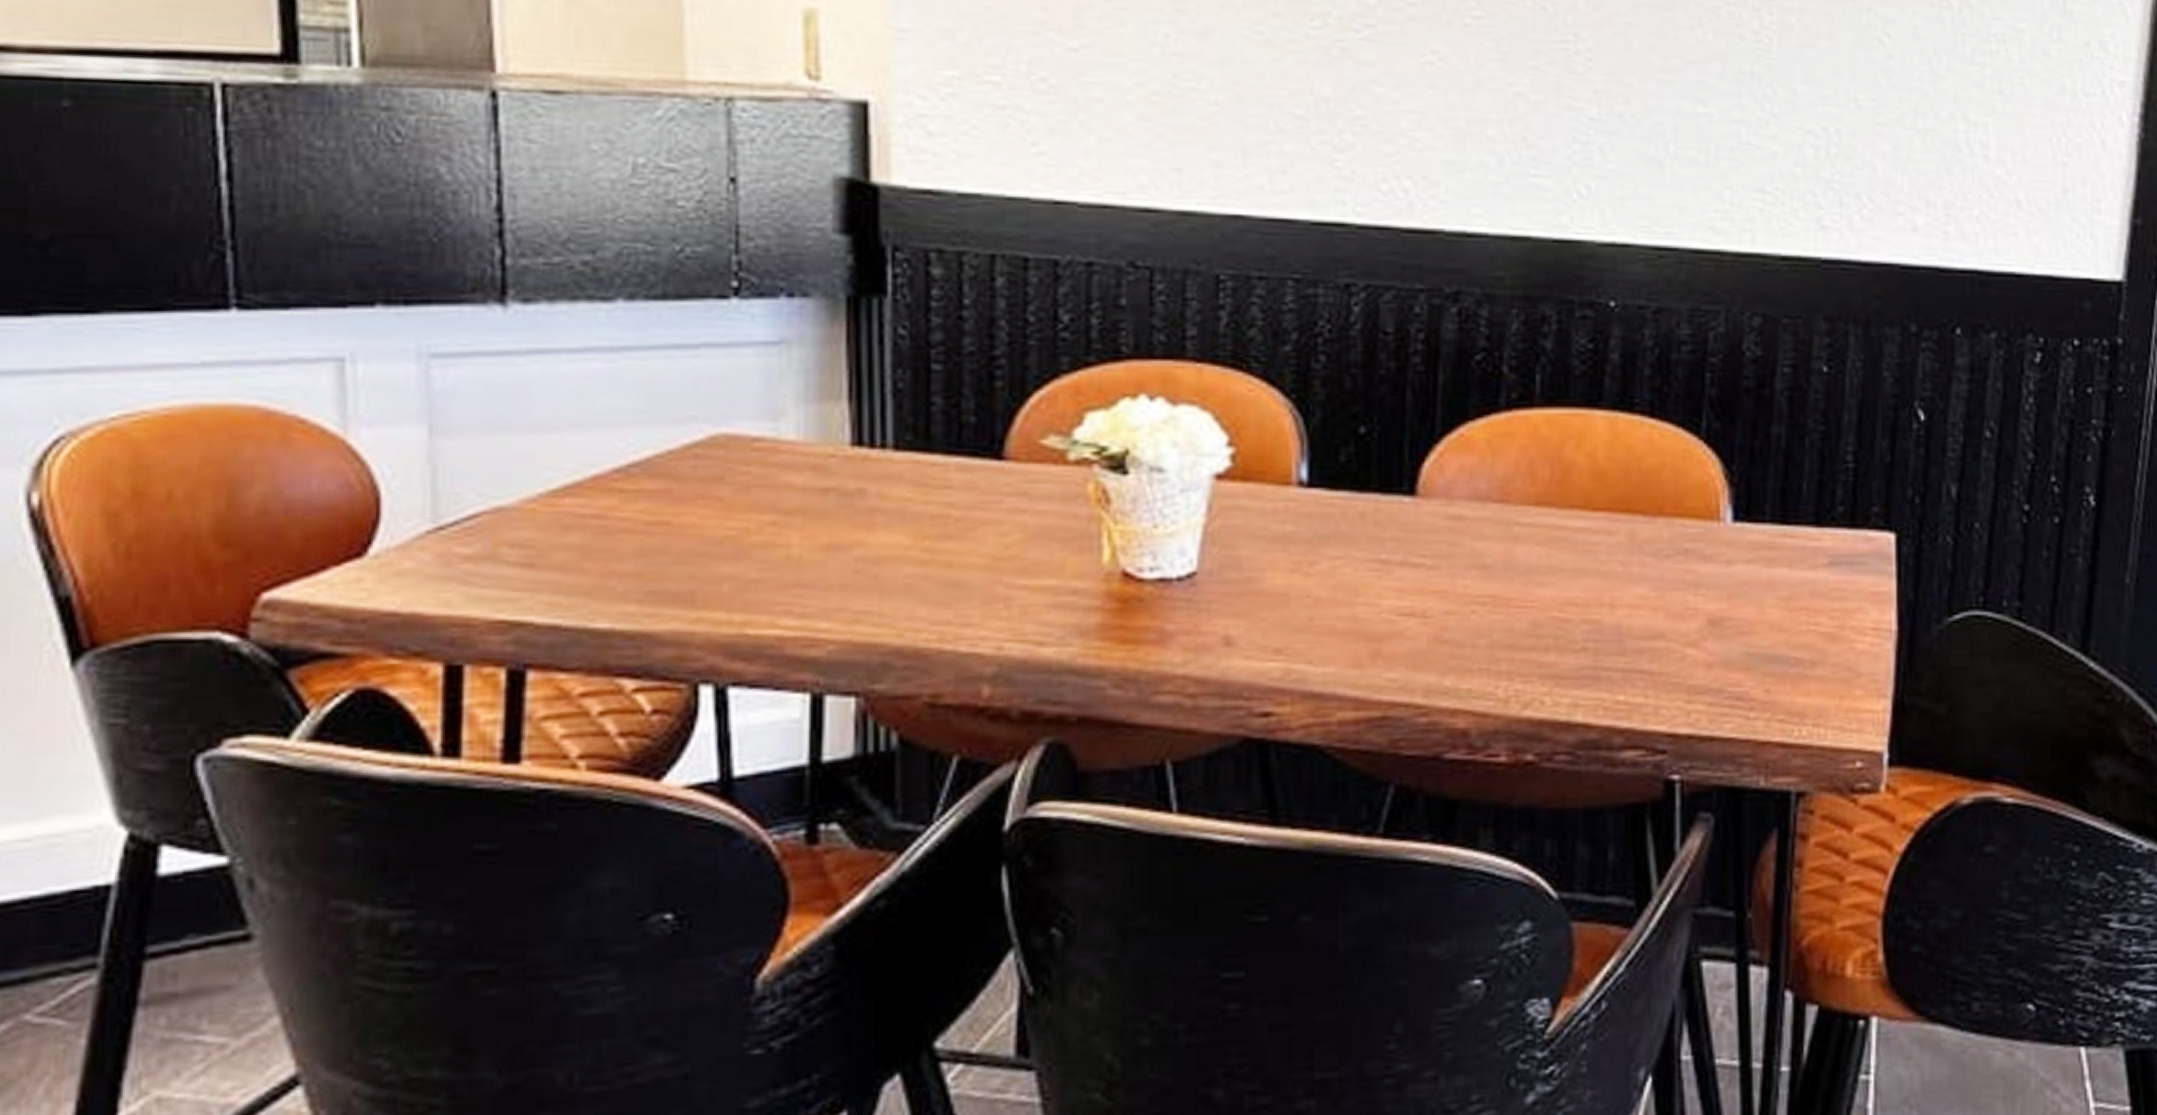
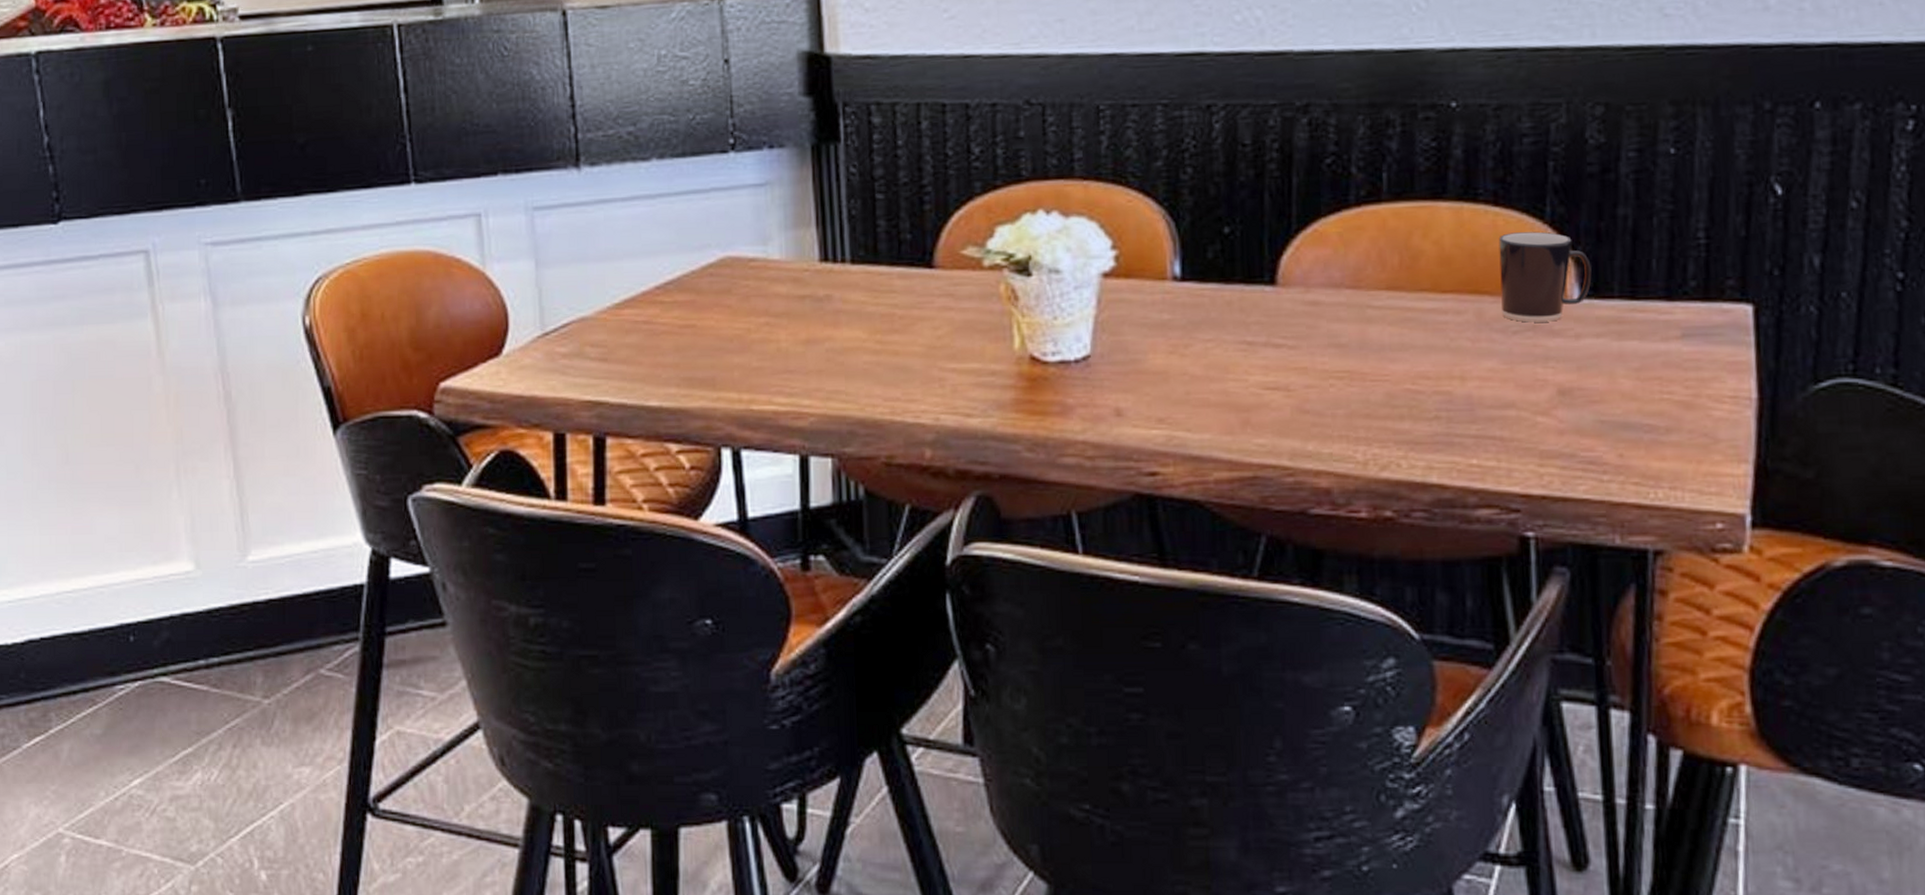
mug: none [1653,447,1745,546] -> present [1498,231,1592,323]

